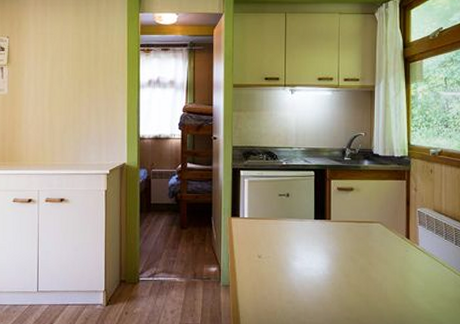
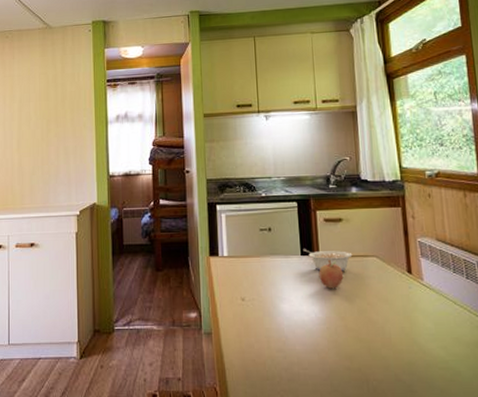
legume: none [316,214,360,235] -> present [303,249,353,271]
fruit: none [329,224,351,250] -> present [318,260,344,289]

